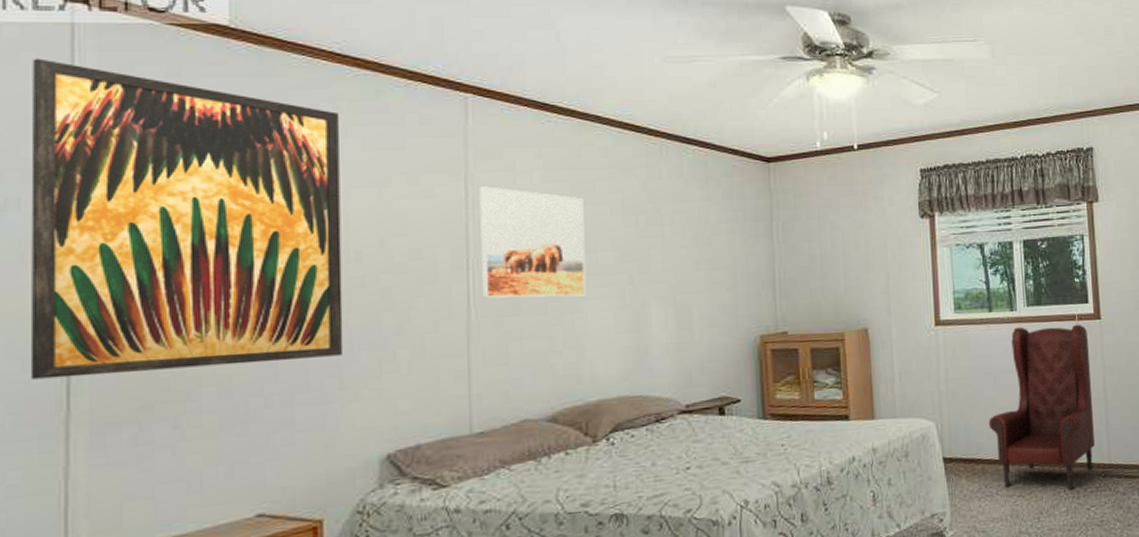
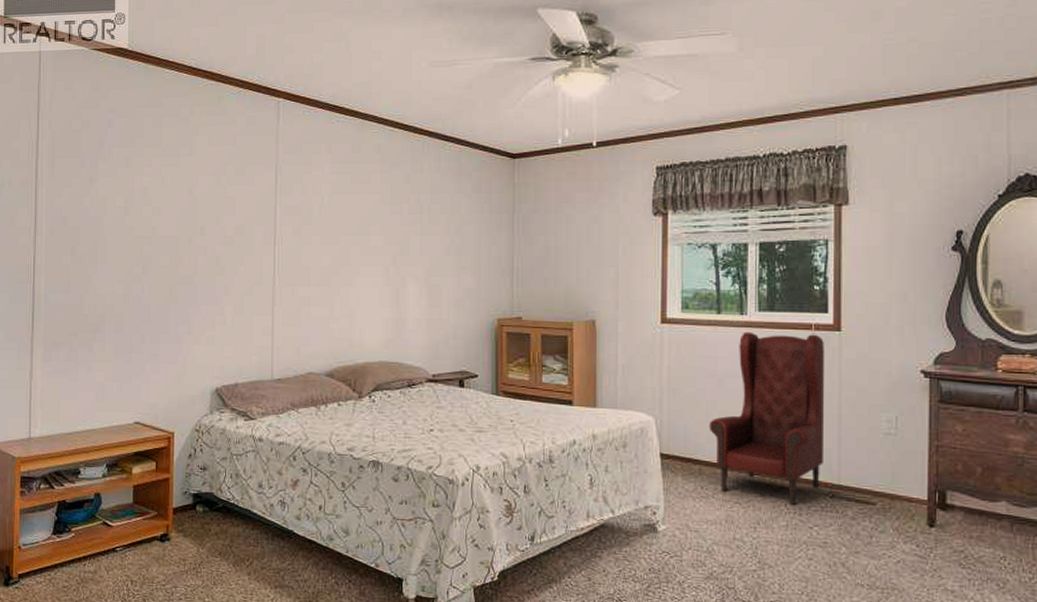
wall art: present [30,58,344,380] -> none [13,78,193,308]
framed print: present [479,186,587,299] -> none [284,176,361,273]

